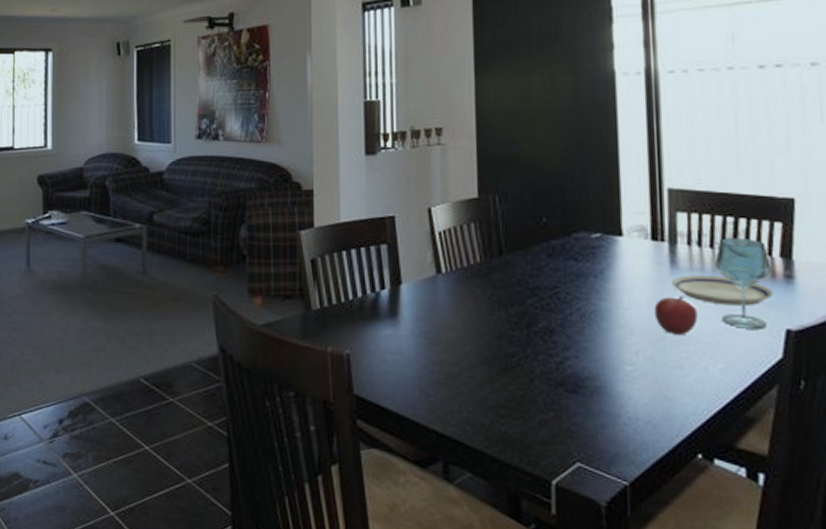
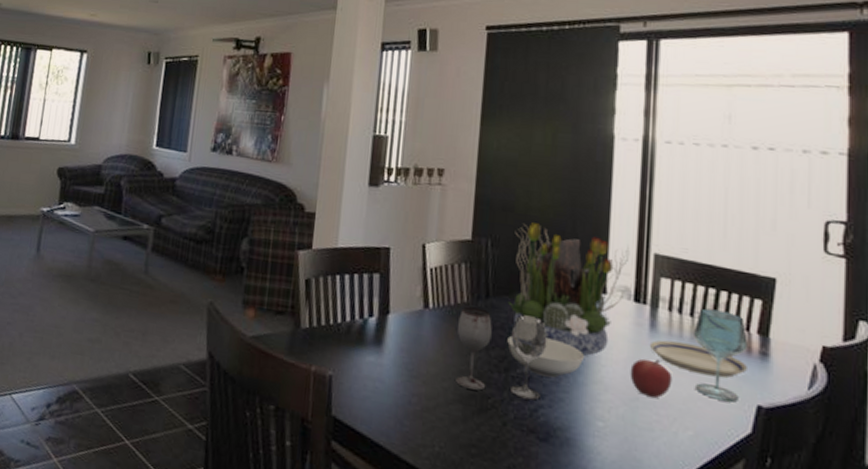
wineglass: none [474,266,567,353] -> present [456,306,548,401]
flower arrangement: none [522,172,643,301] -> present [508,223,630,356]
bowl: none [526,288,607,328] -> present [507,336,585,378]

